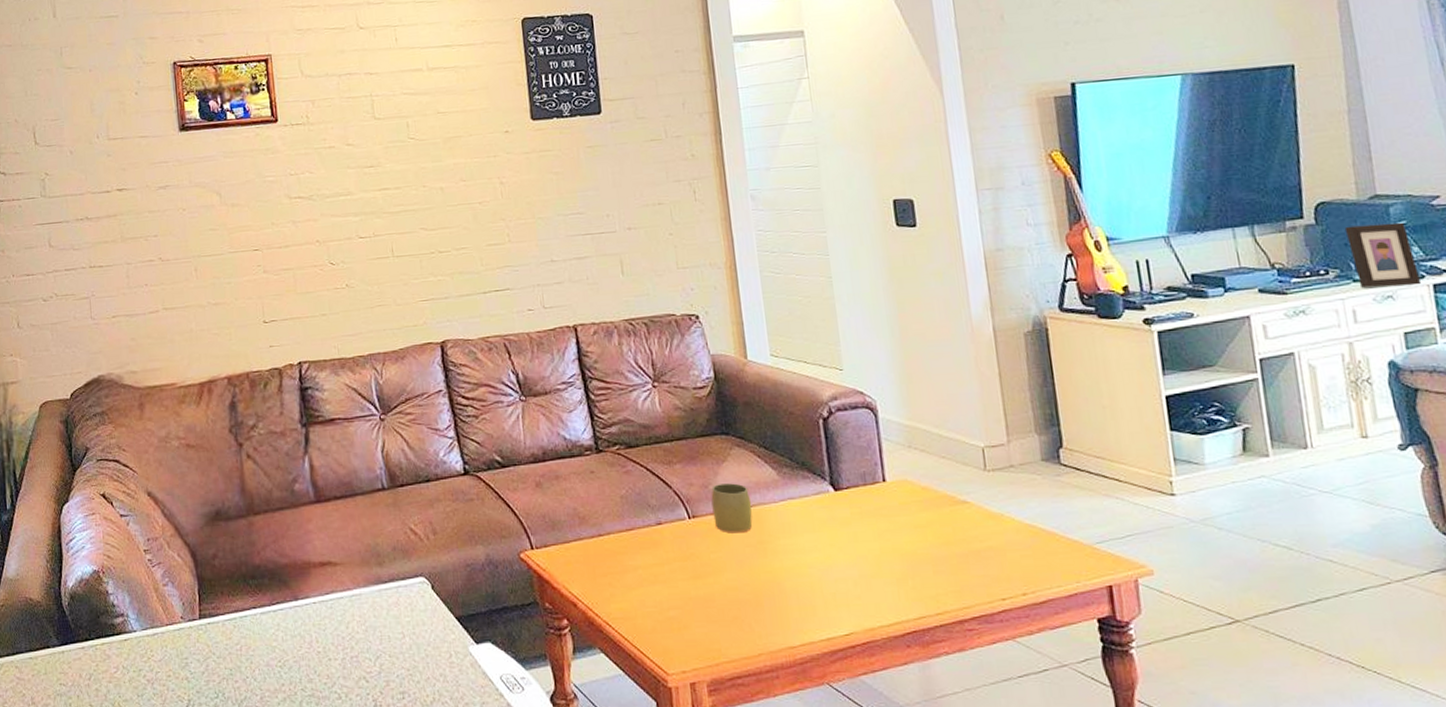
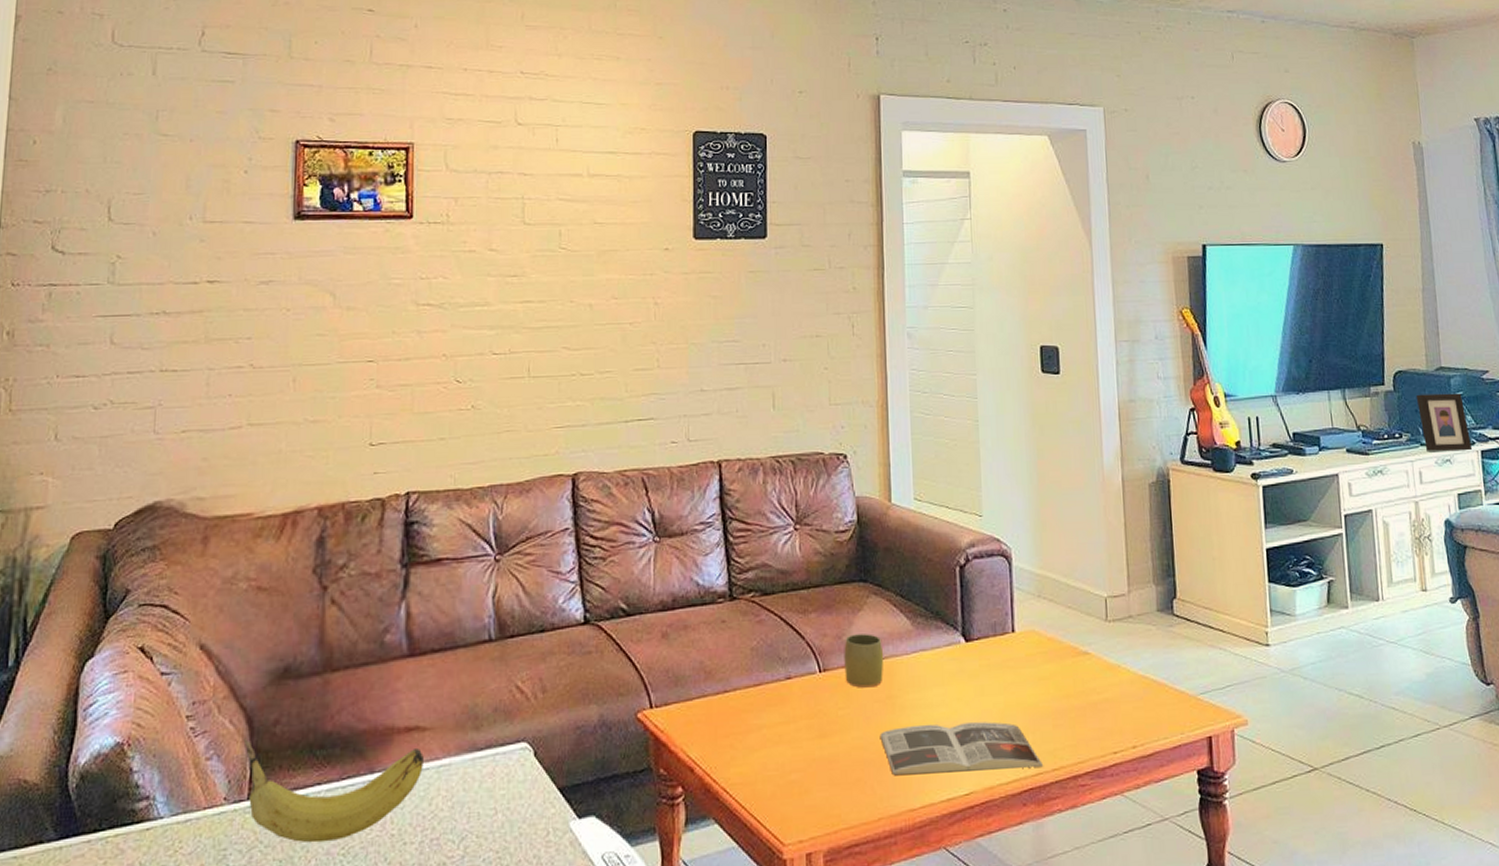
fruit: none [190,570,338,656] -> present [243,739,423,843]
magazine: none [753,567,925,614] -> present [879,722,1043,775]

